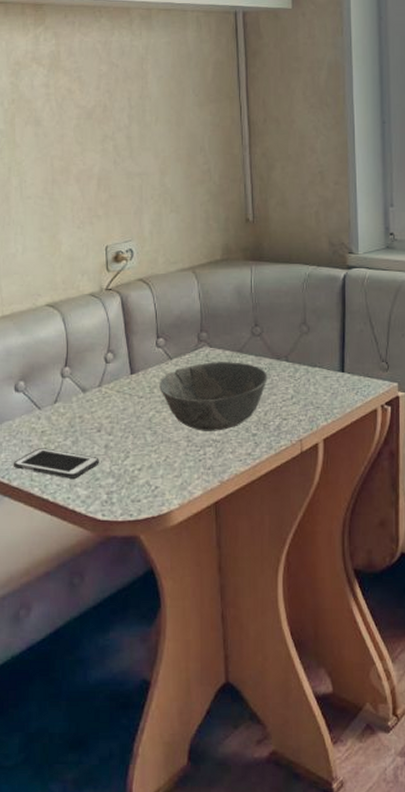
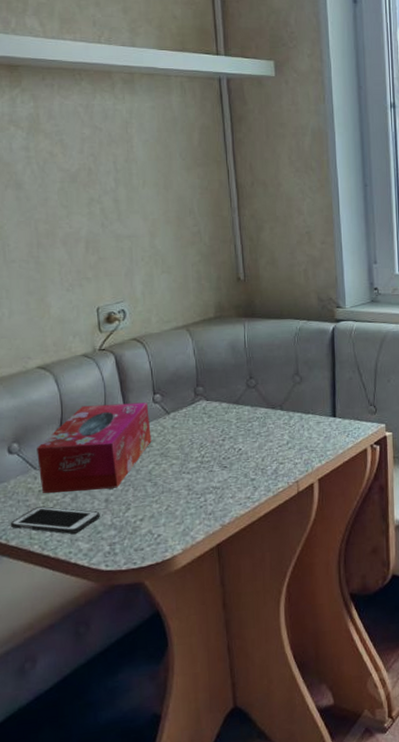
tissue box: none [42,346,153,434] -> present [37,402,152,493]
bowl: present [159,362,267,431] -> none [158,413,264,480]

